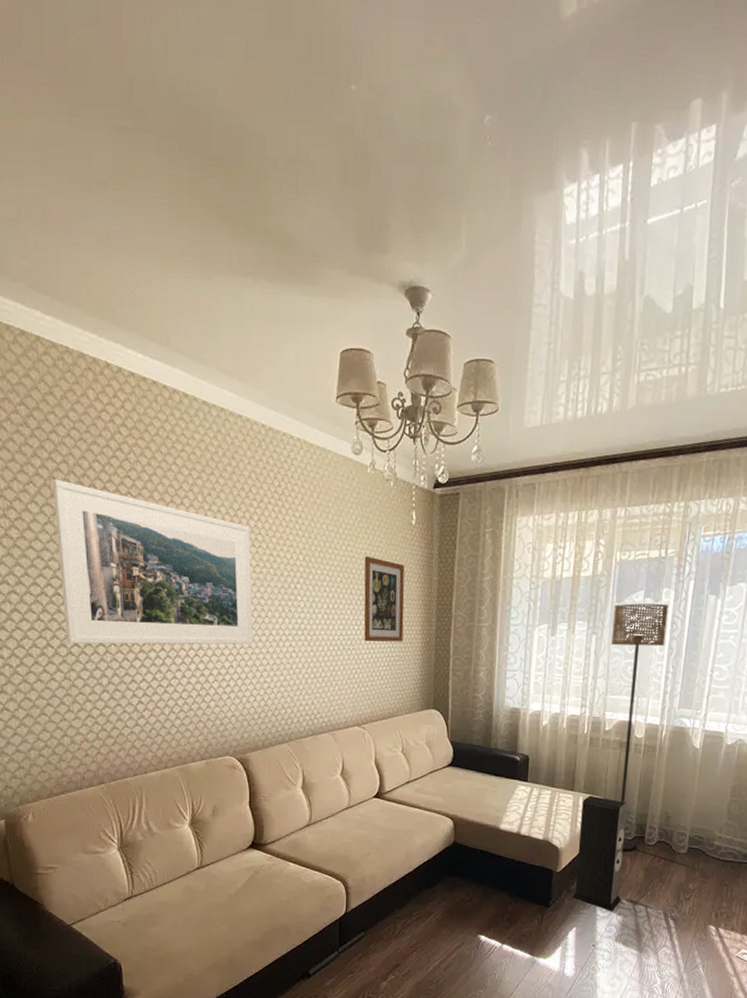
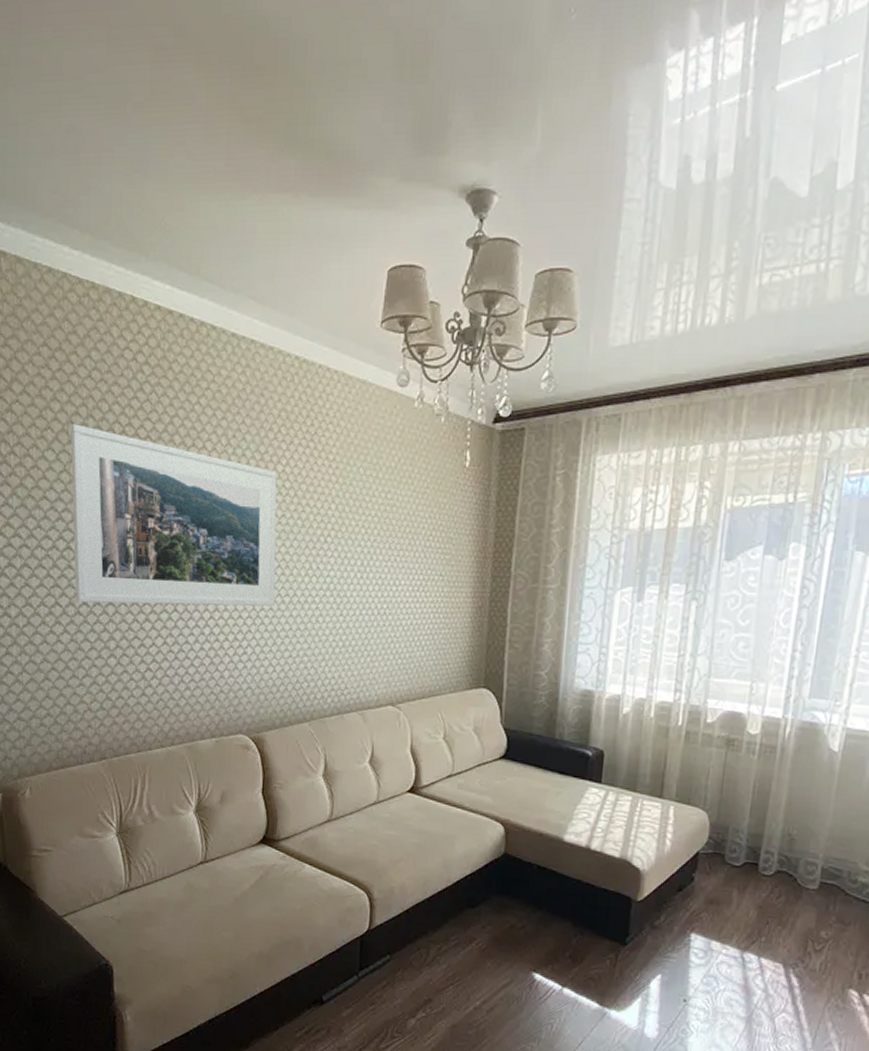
wall art: present [364,555,405,642] -> none [403,504,455,607]
speaker: present [572,795,627,910] -> none [657,804,735,957]
floor lamp: present [611,603,668,851] -> none [717,561,797,880]

